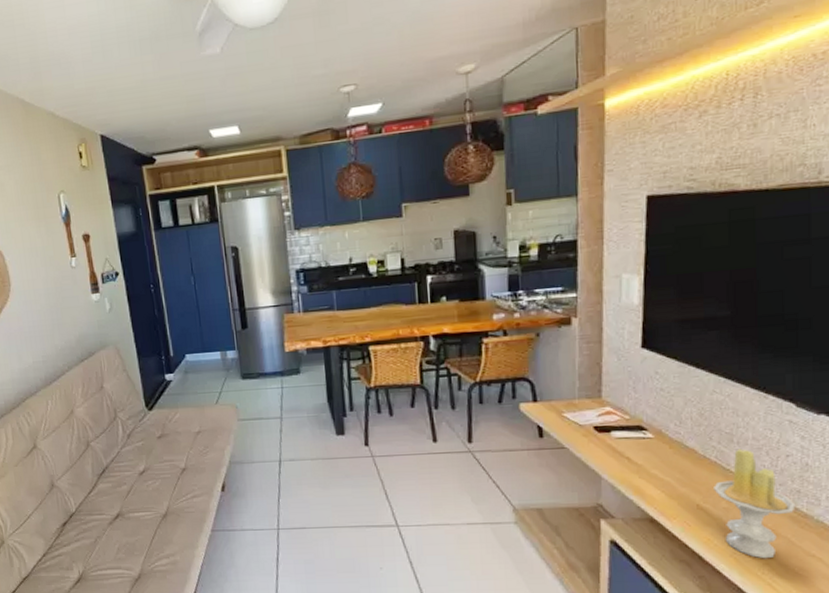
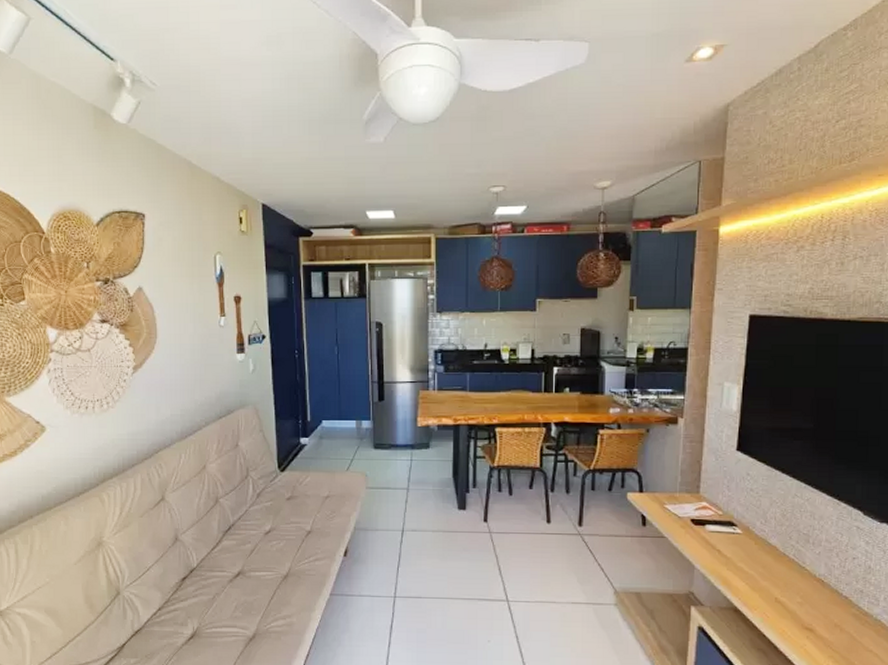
candle: present [714,448,796,559] -> none [790,549,859,652]

